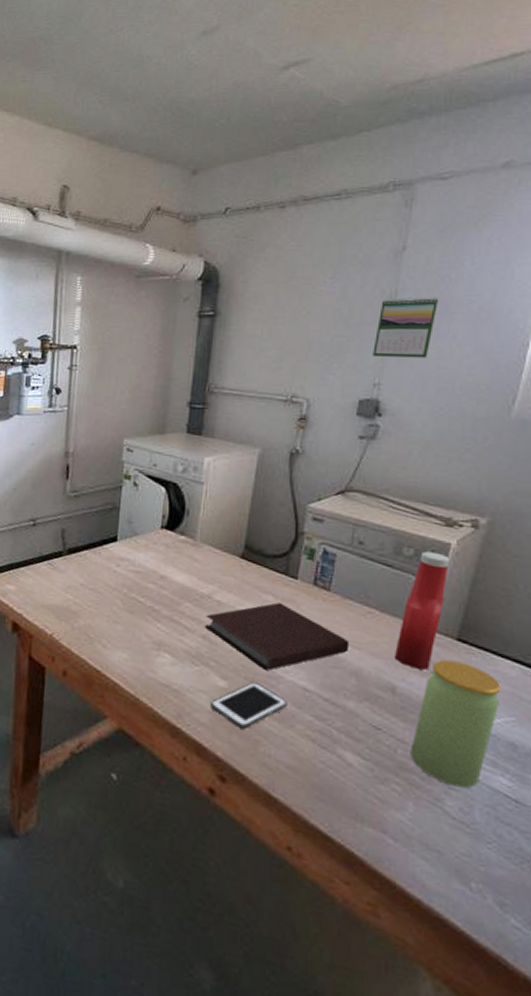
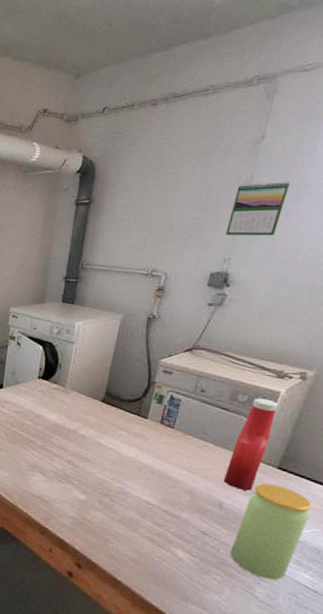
notebook: present [205,602,350,671] -> none [70,437,187,488]
cell phone: present [211,682,287,729] -> none [72,496,133,531]

